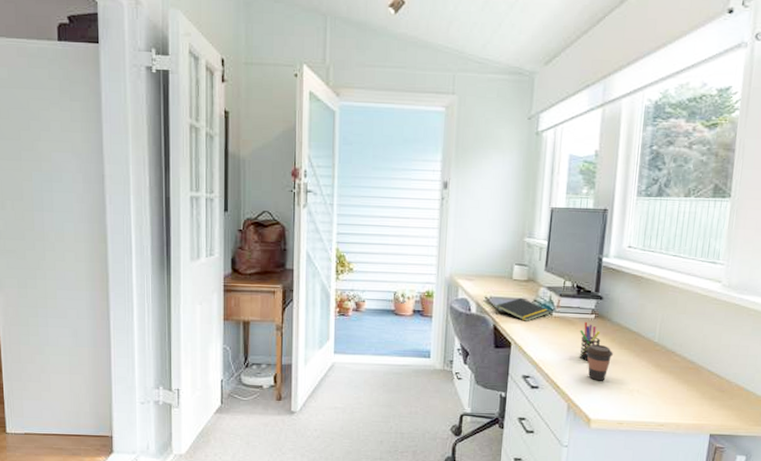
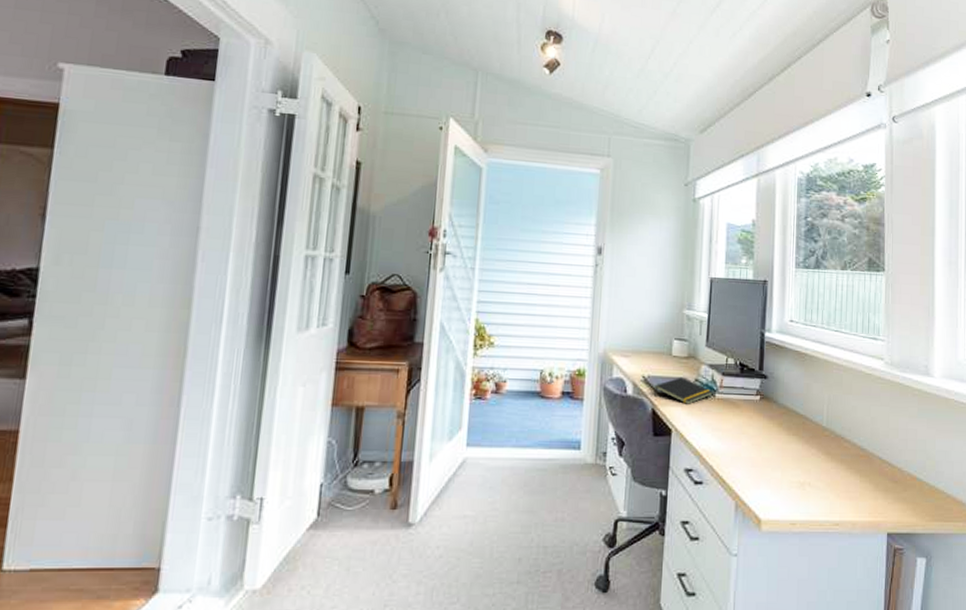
pen holder: present [579,321,601,361] -> none [745,403,768,450]
coffee cup: present [586,344,614,381] -> none [752,430,782,474]

